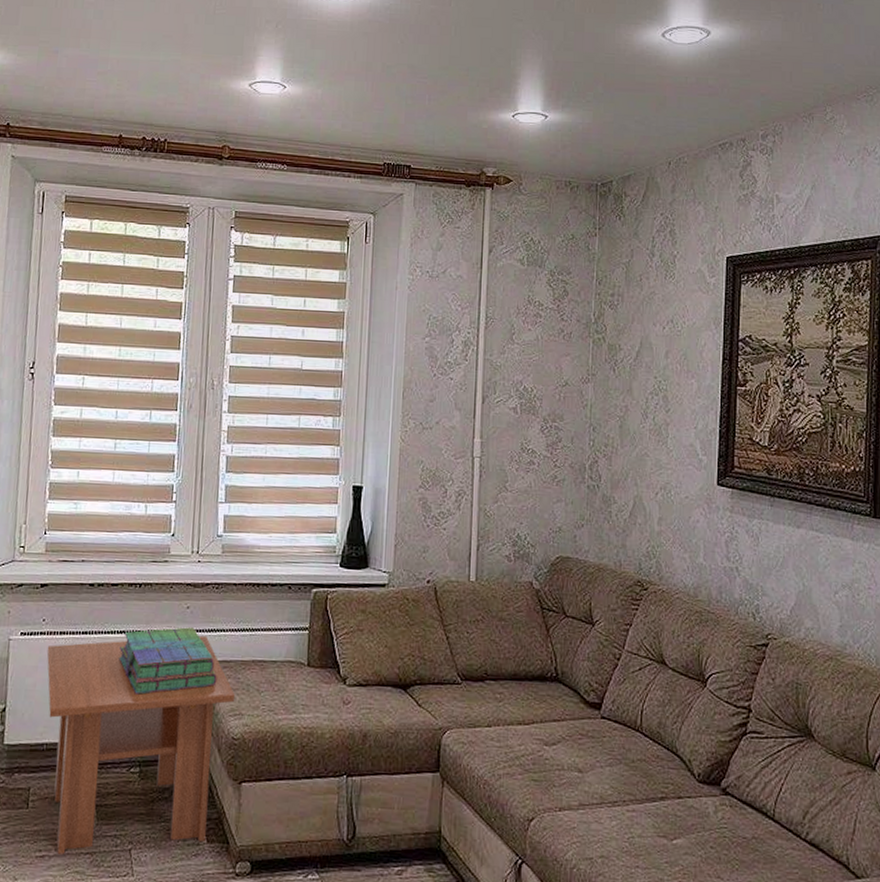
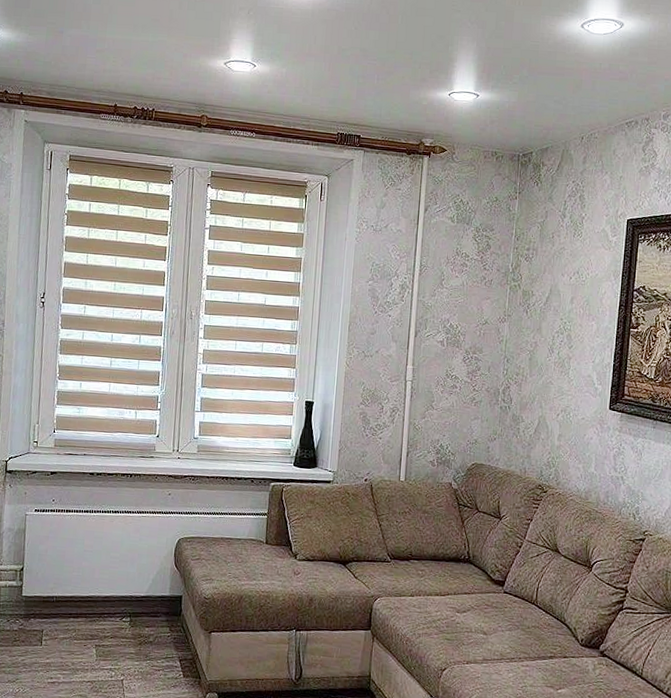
coffee table: present [46,635,234,854] -> none [56,517,206,682]
stack of books: present [119,627,217,695] -> none [113,509,193,561]

